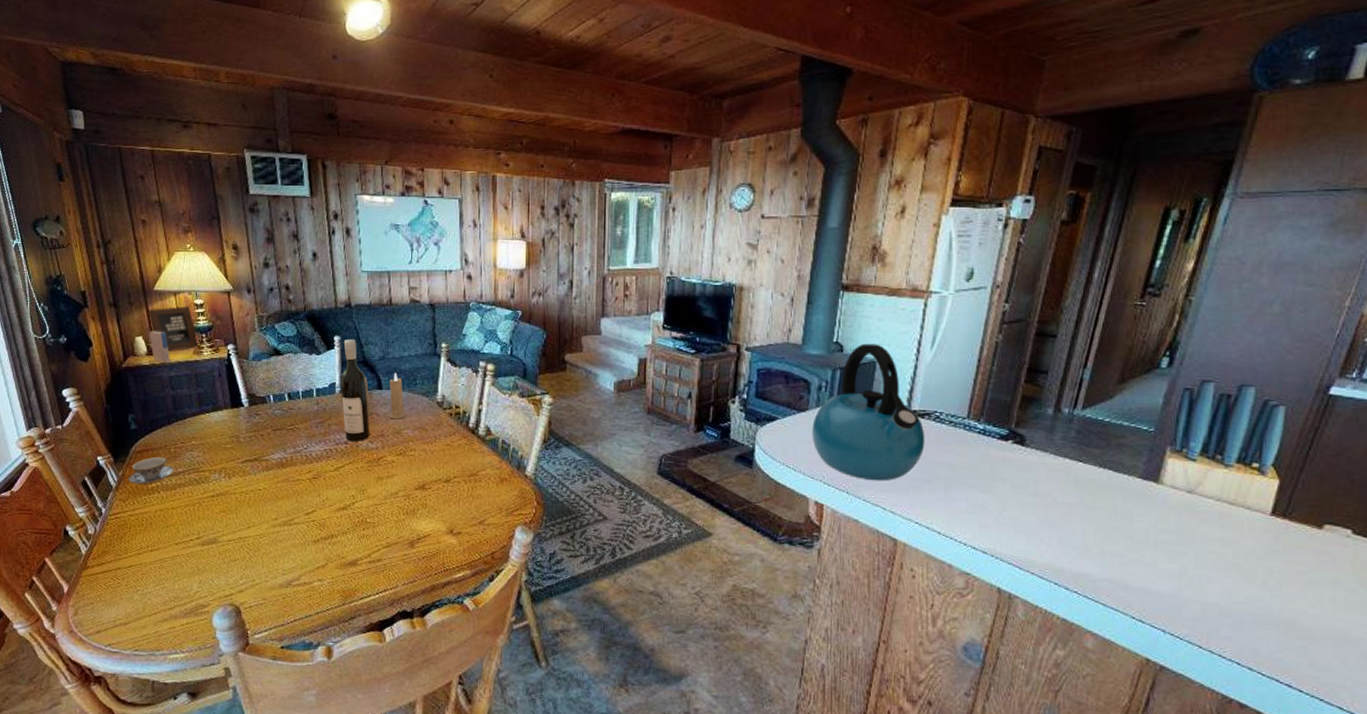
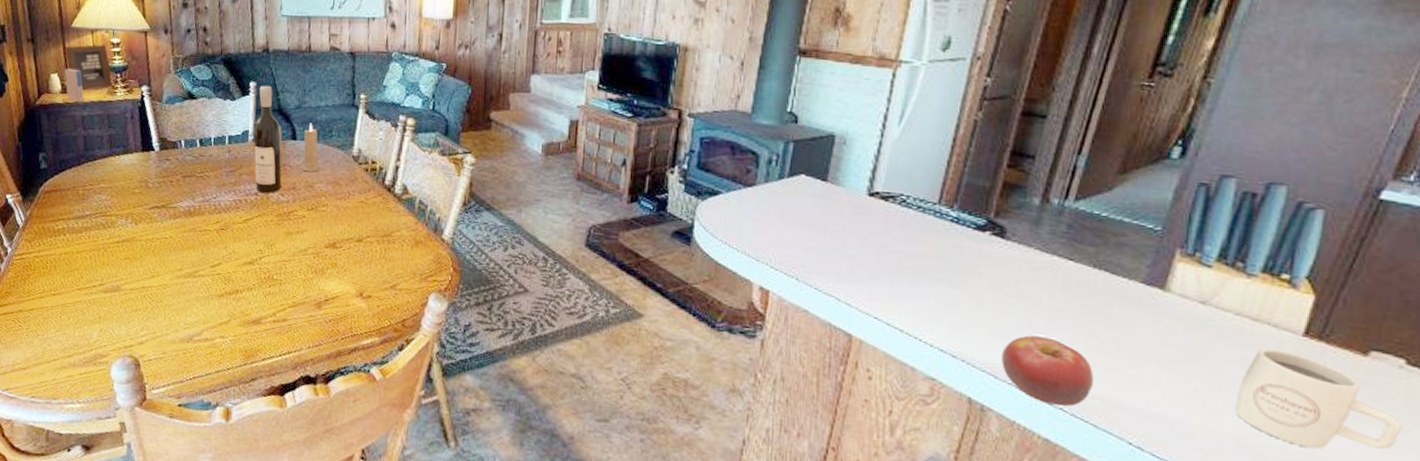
teacup: present [128,456,174,485] -> none [35,197,82,227]
kettle: present [812,343,925,481] -> none [759,115,889,269]
fruit: none [1025,530,1103,589] -> present [1001,335,1095,407]
mug: none [1218,528,1351,611] -> present [1235,348,1403,450]

